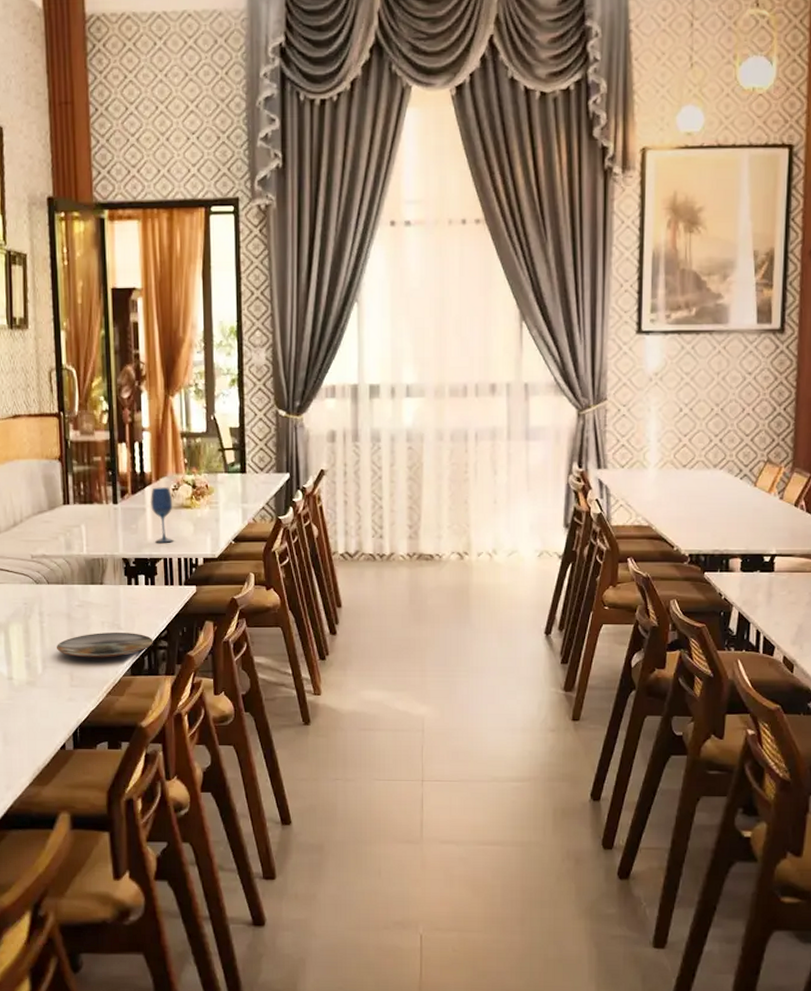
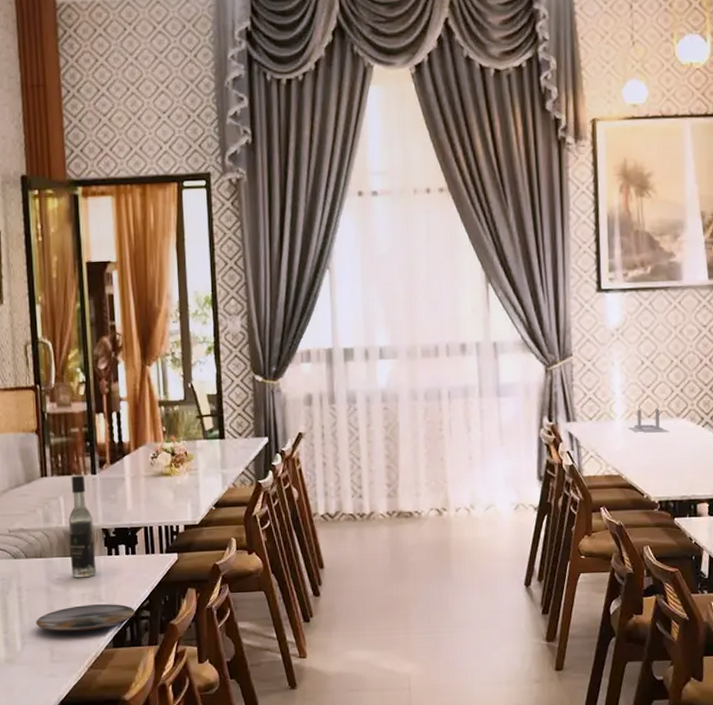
bottle: none [89,504,116,606] -> present [68,475,97,578]
wineglass: present [151,487,174,543] -> none [129,456,154,512]
napkin holder: none [661,458,705,484] -> present [628,409,670,434]

